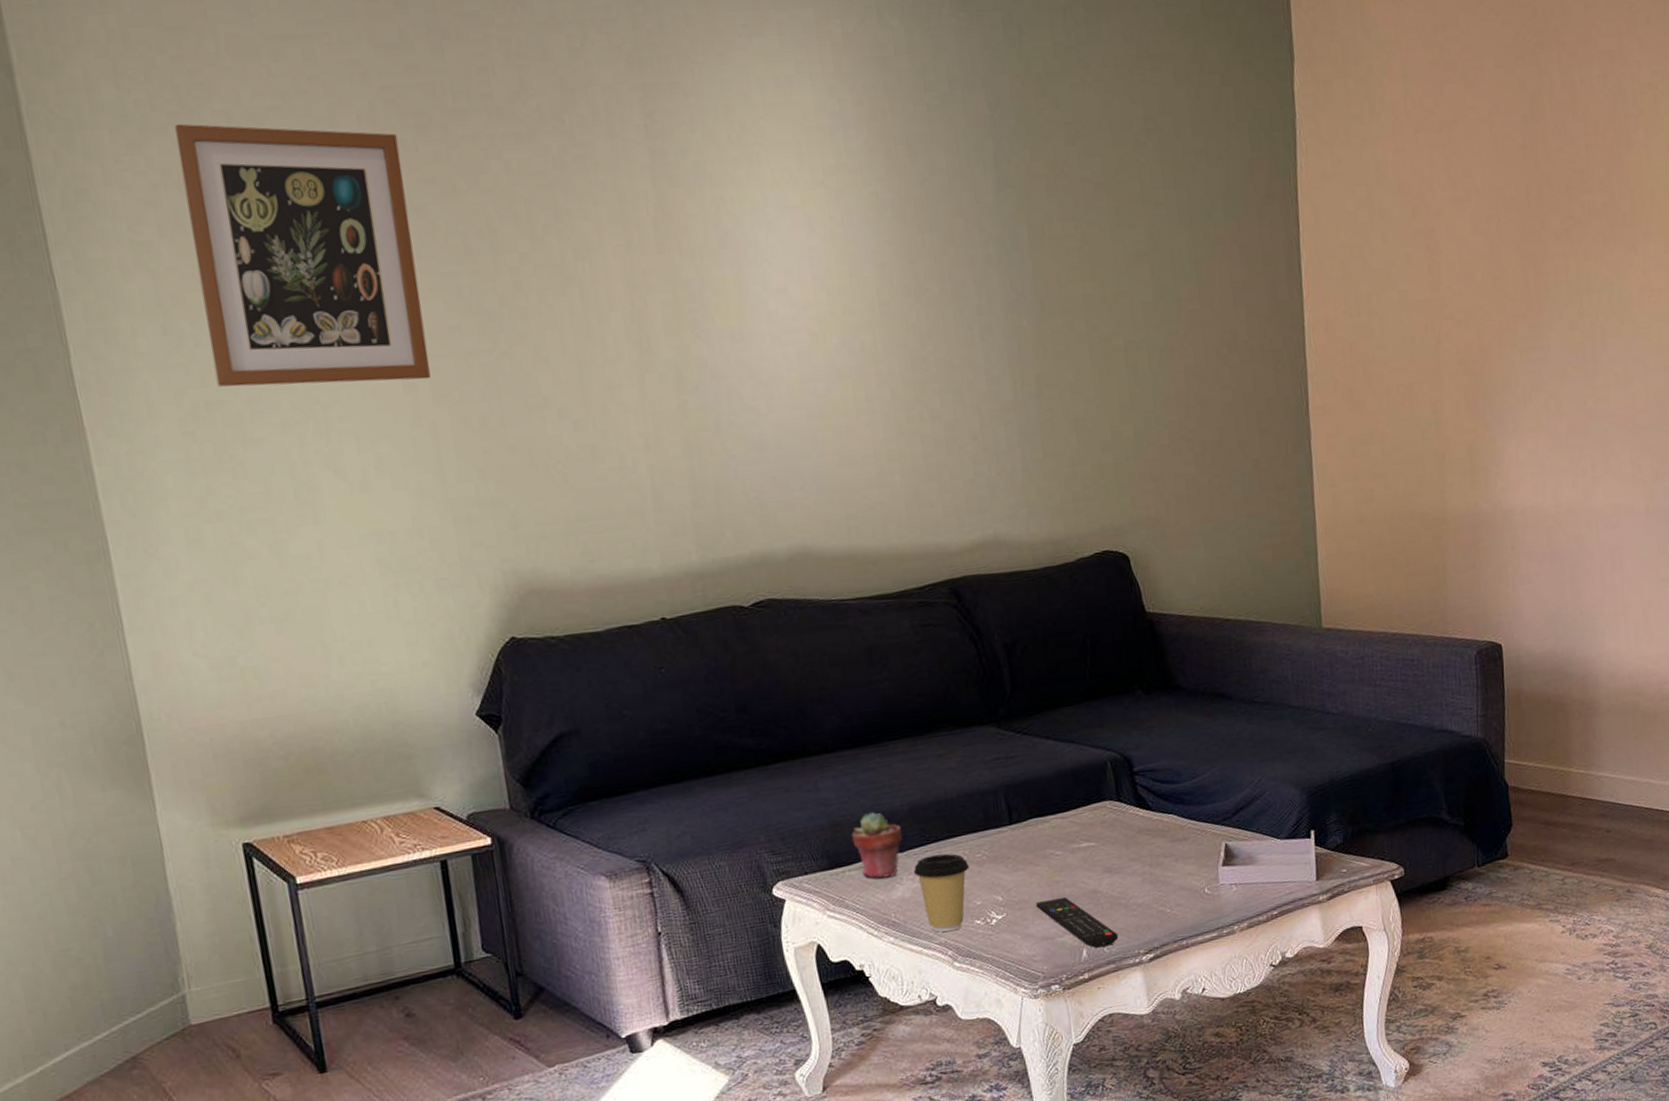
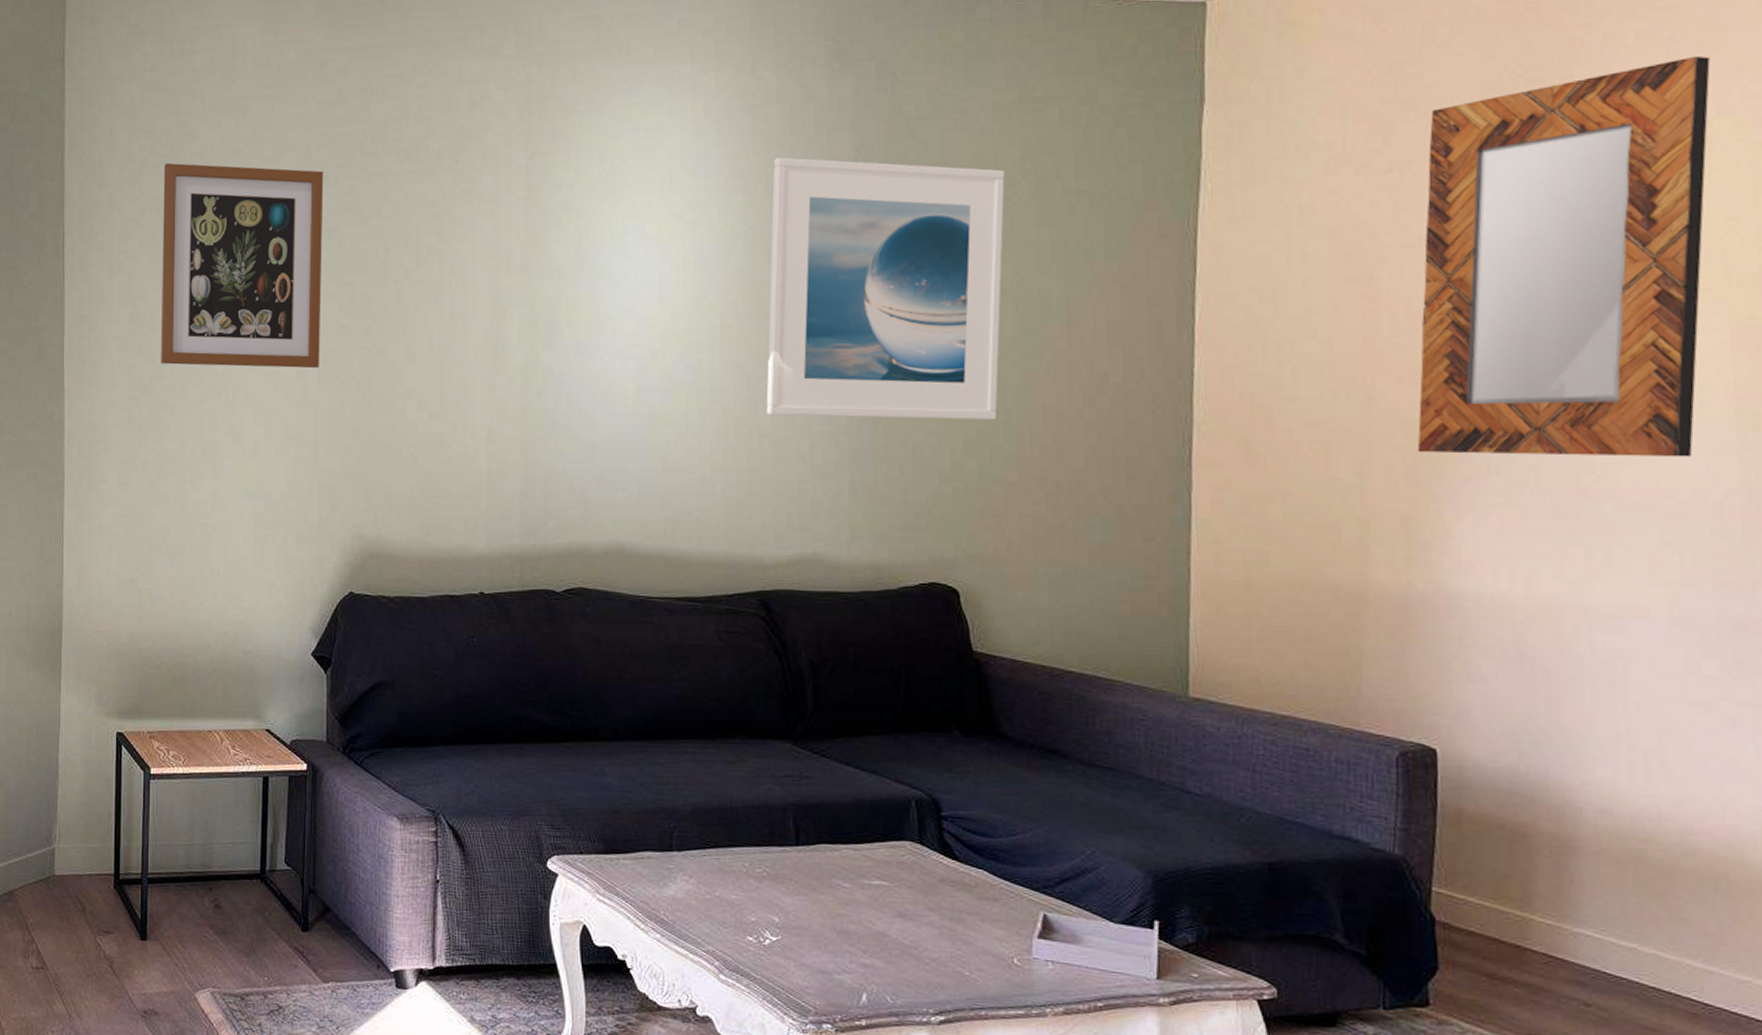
potted succulent: present [851,812,902,879] -> none [630,806,681,874]
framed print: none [911,116,1147,397] -> present [766,157,1005,420]
coffee cup: present [914,853,969,933] -> none [689,860,747,942]
remote control: present [1035,897,1119,948] -> none [815,932,905,996]
home mirror: none [1467,25,1656,389] -> present [1417,55,1711,458]

